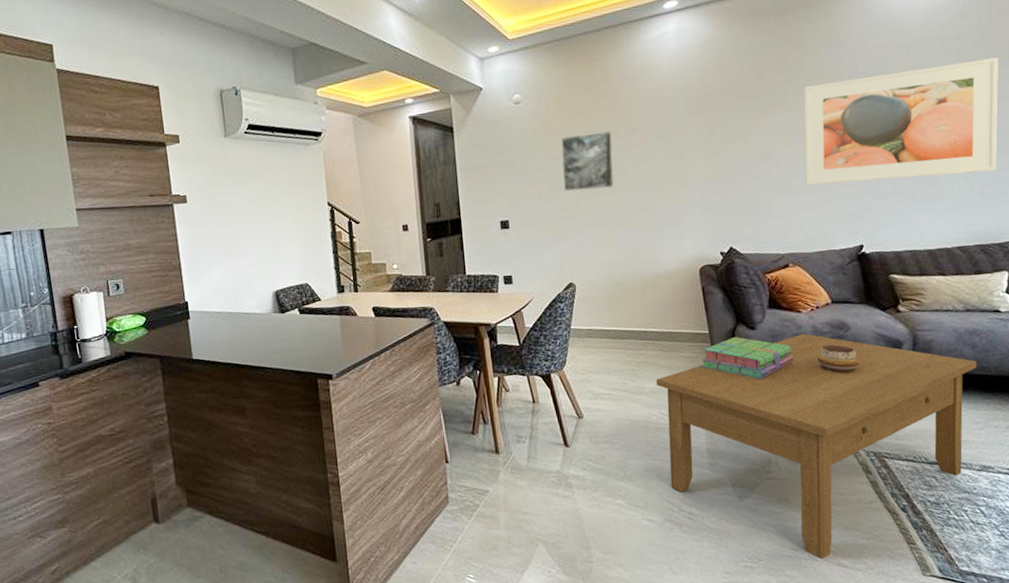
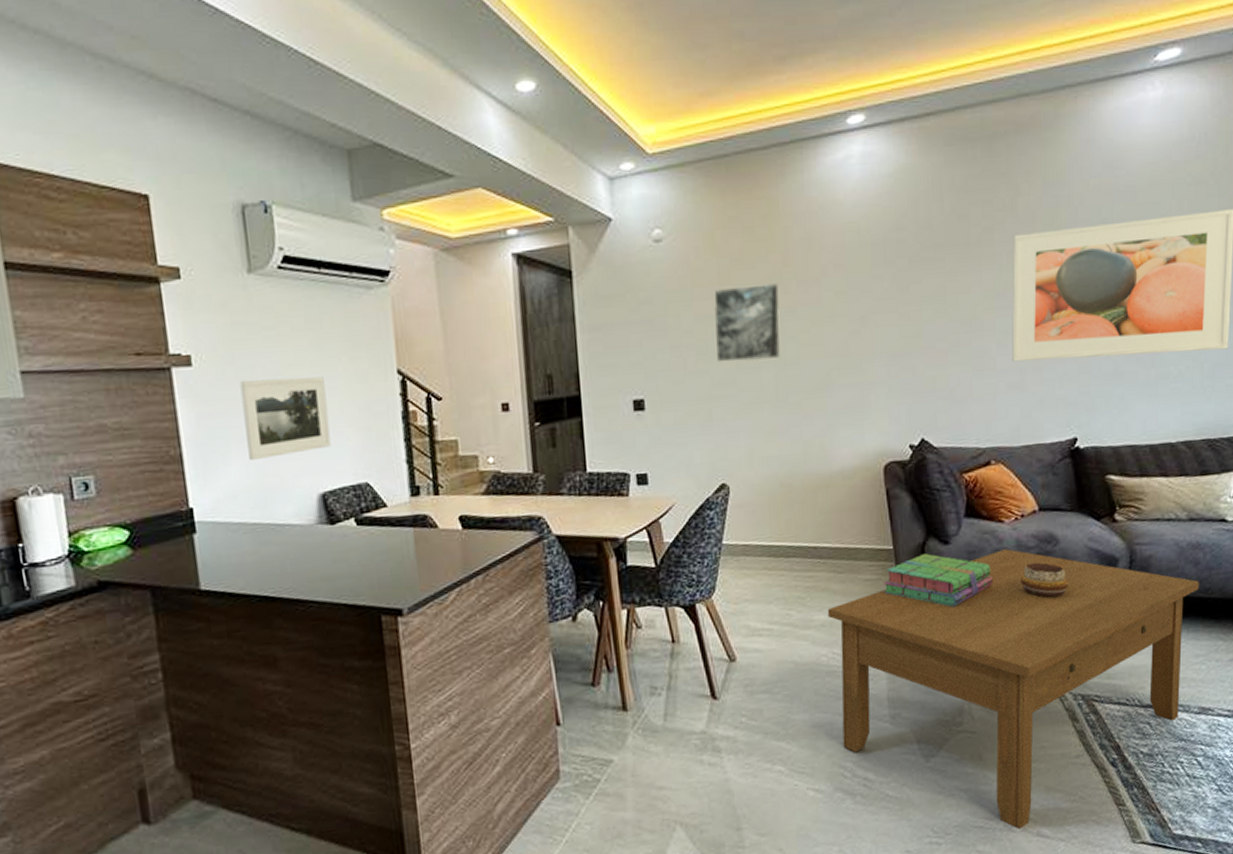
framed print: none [219,208,282,269] -> present [240,377,331,461]

